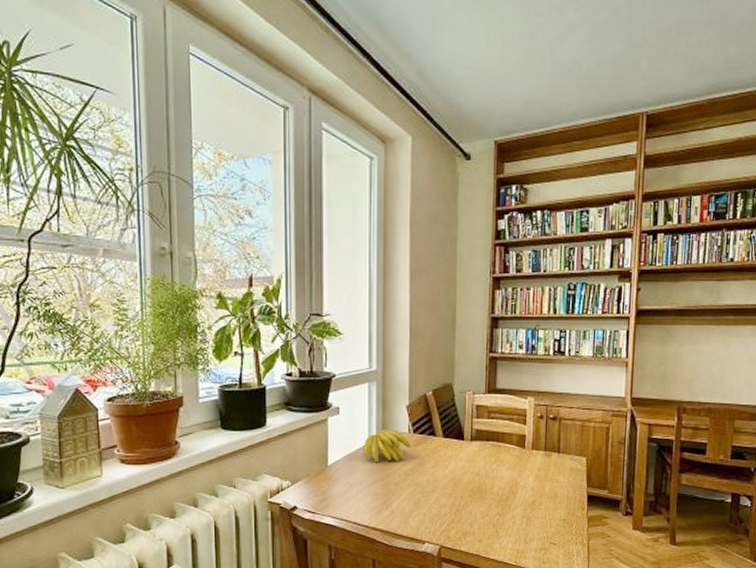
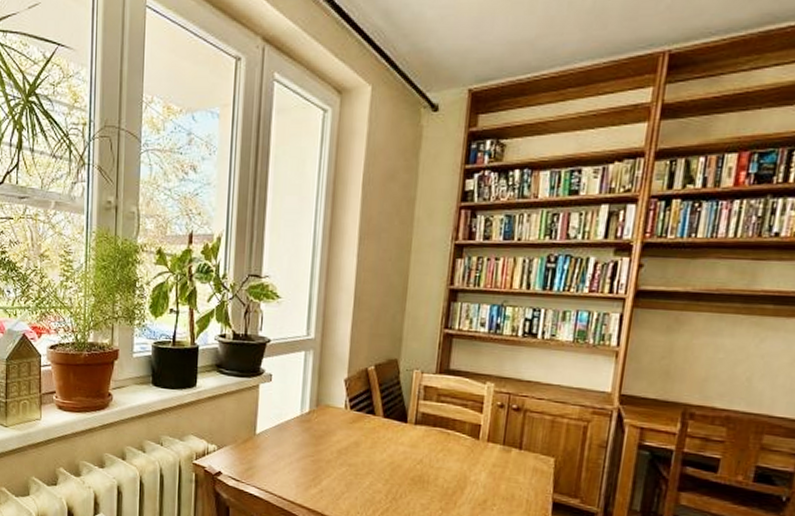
banana: present [364,430,411,463] -> none [295,402,347,438]

